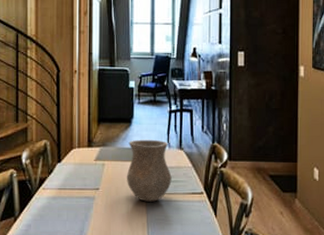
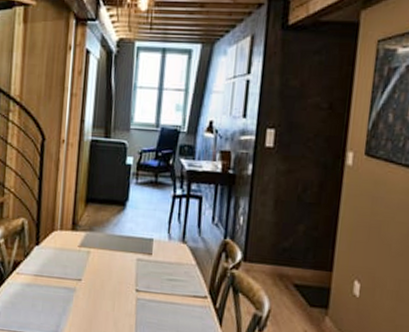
vase: present [127,139,172,202] -> none [115,226,170,302]

